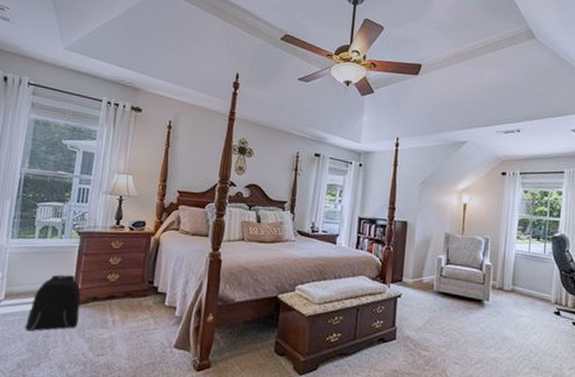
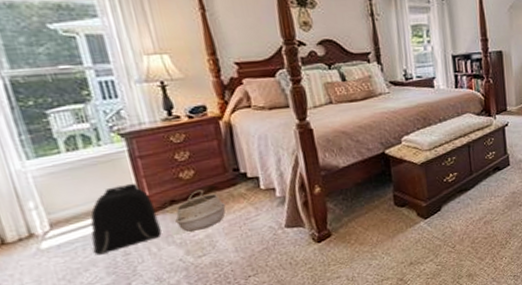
woven basket: none [91,293,133,330] -> present [175,190,226,232]

